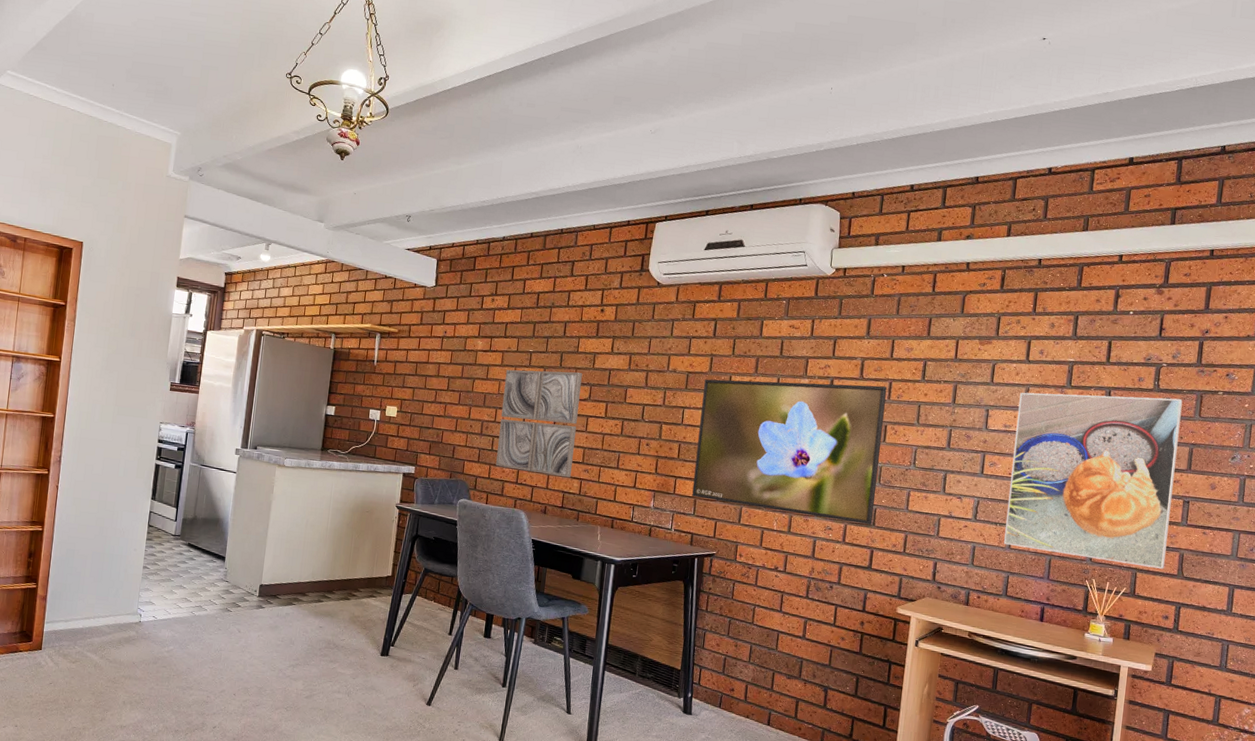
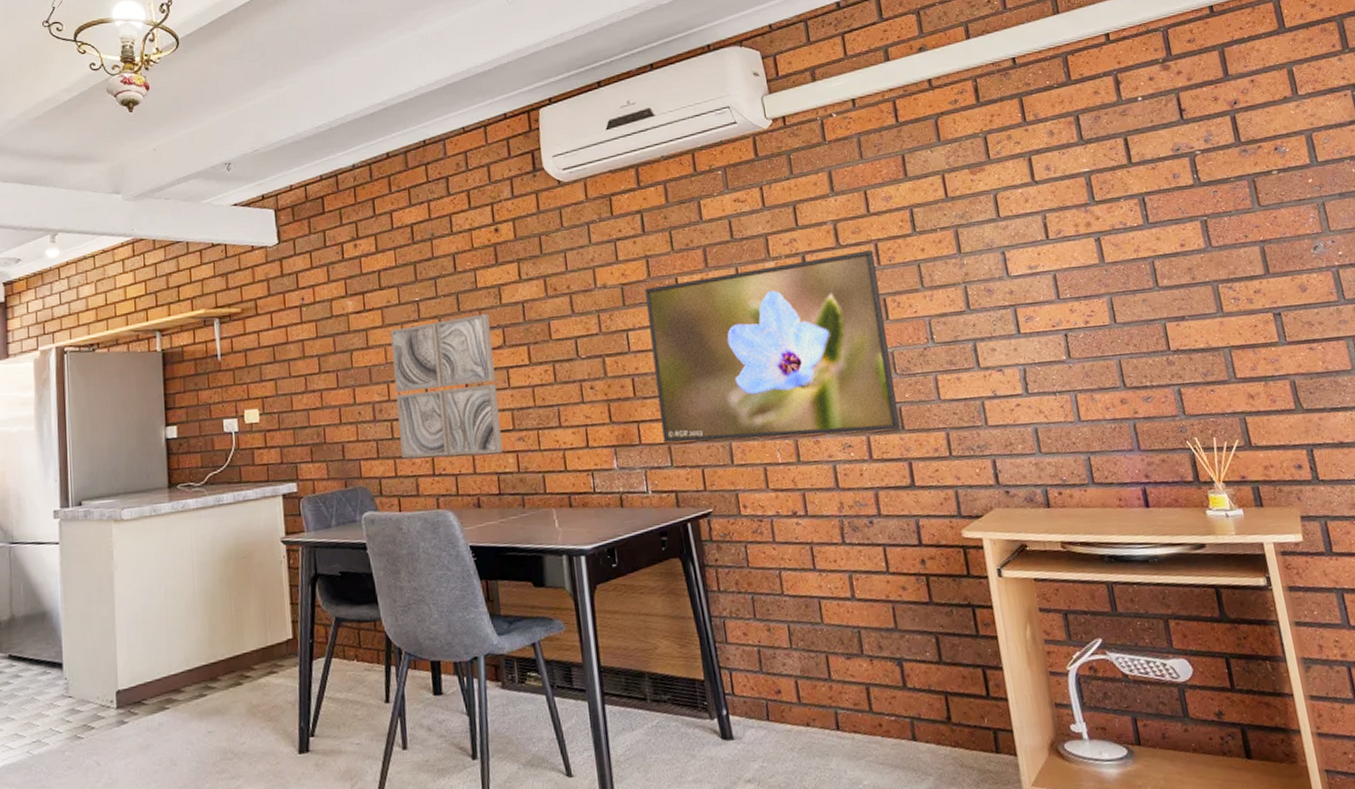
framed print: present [1004,392,1183,569] -> none [1036,189,1277,418]

